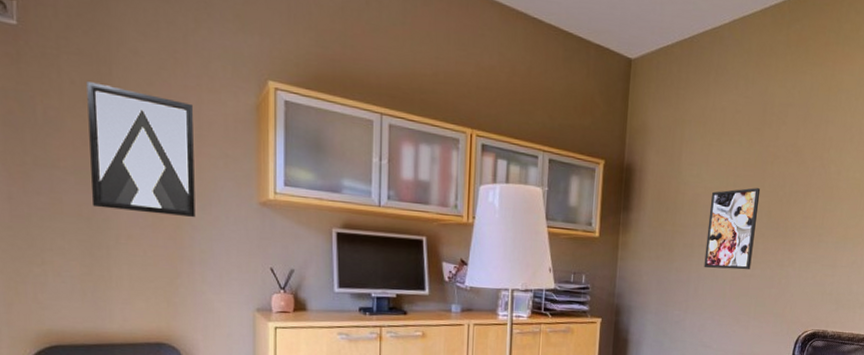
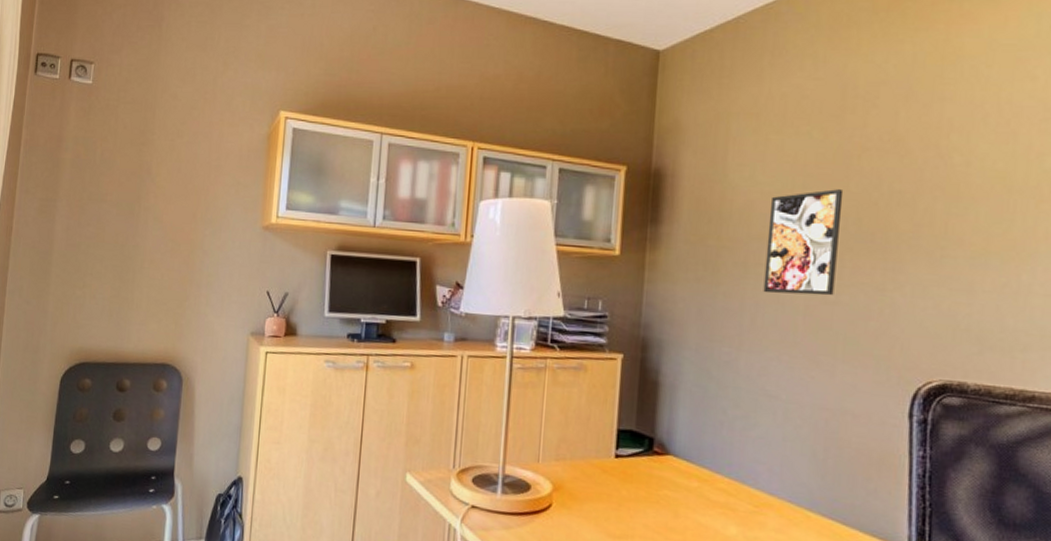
wall art: present [86,81,196,218] -> none [126,125,216,243]

